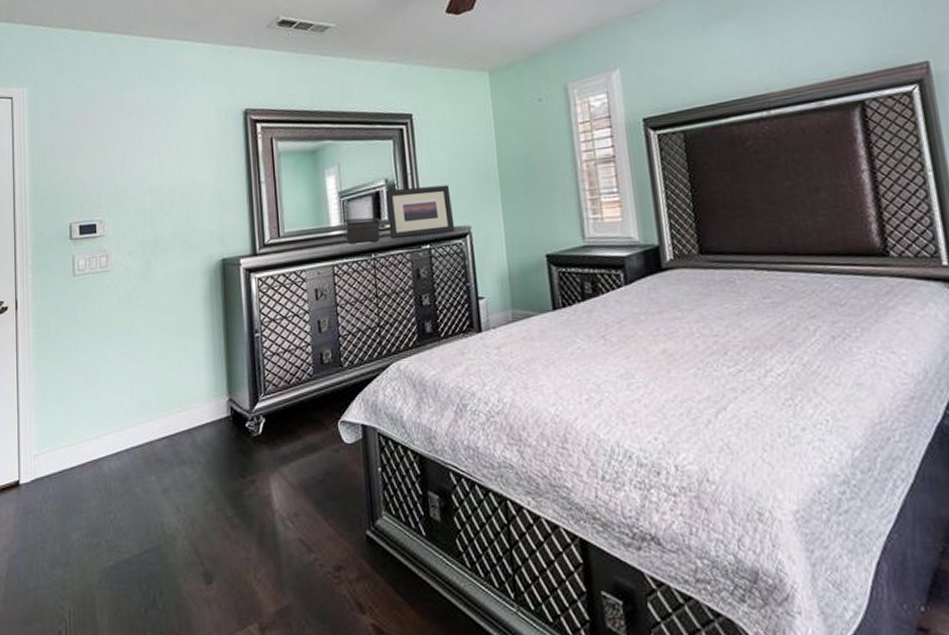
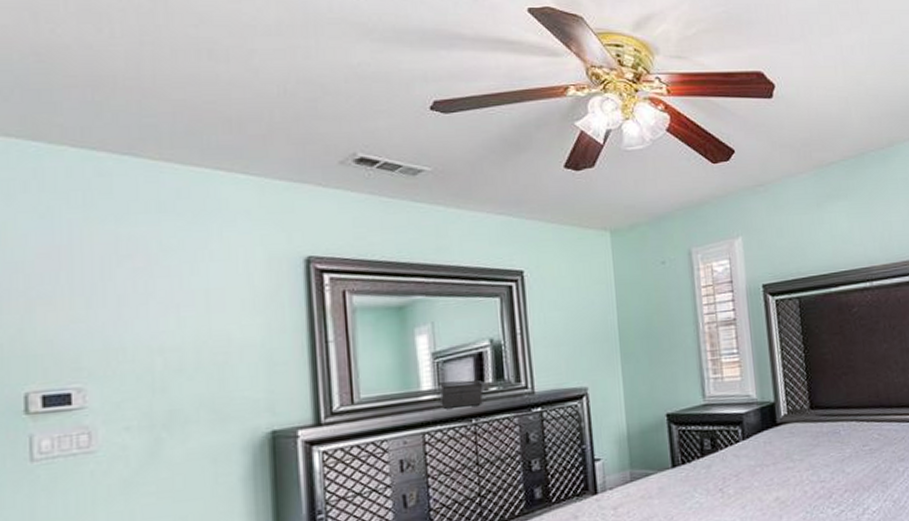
picture frame: present [385,185,455,240] -> none [489,345,570,403]

